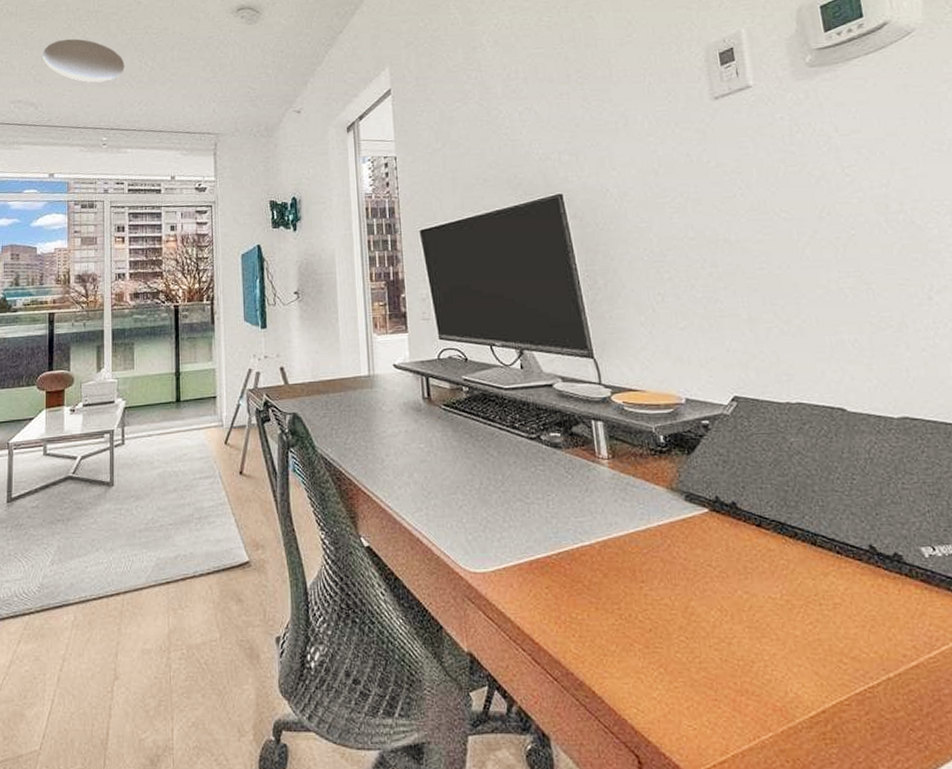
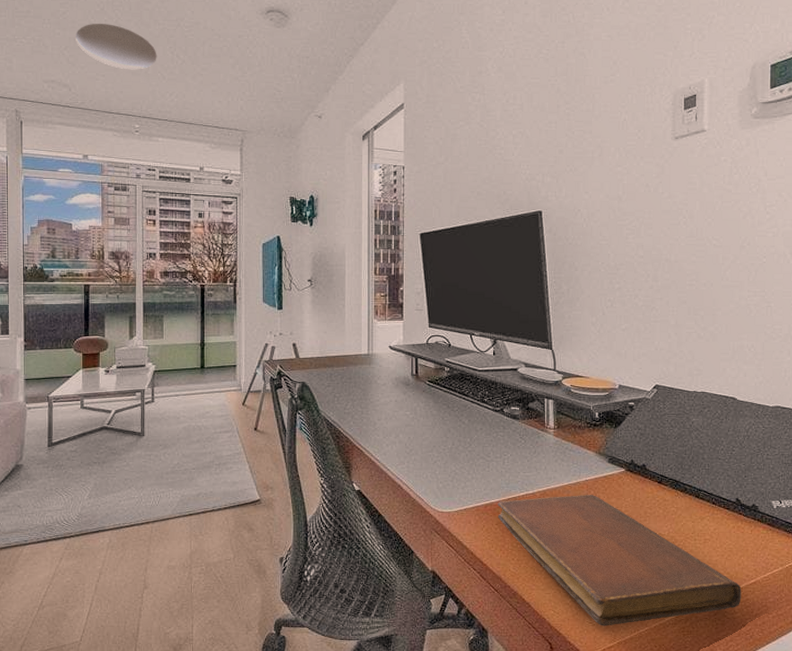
notebook: none [545,545,902,731] -> present [497,495,742,626]

